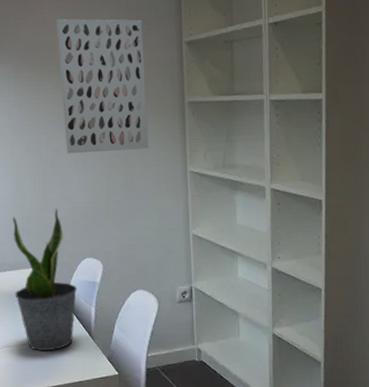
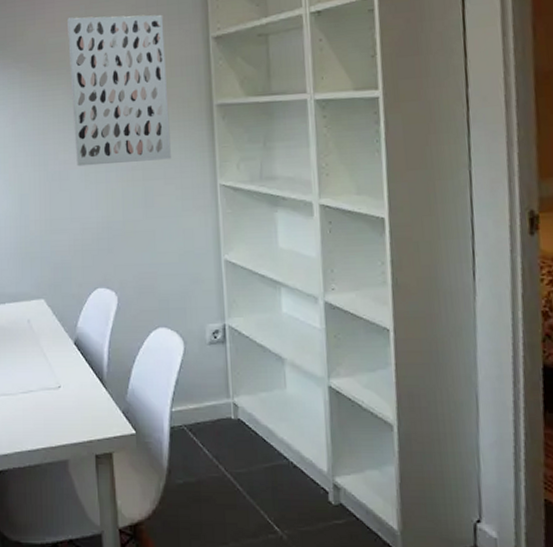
potted plant: present [13,209,78,352] -> none [15,230,87,402]

